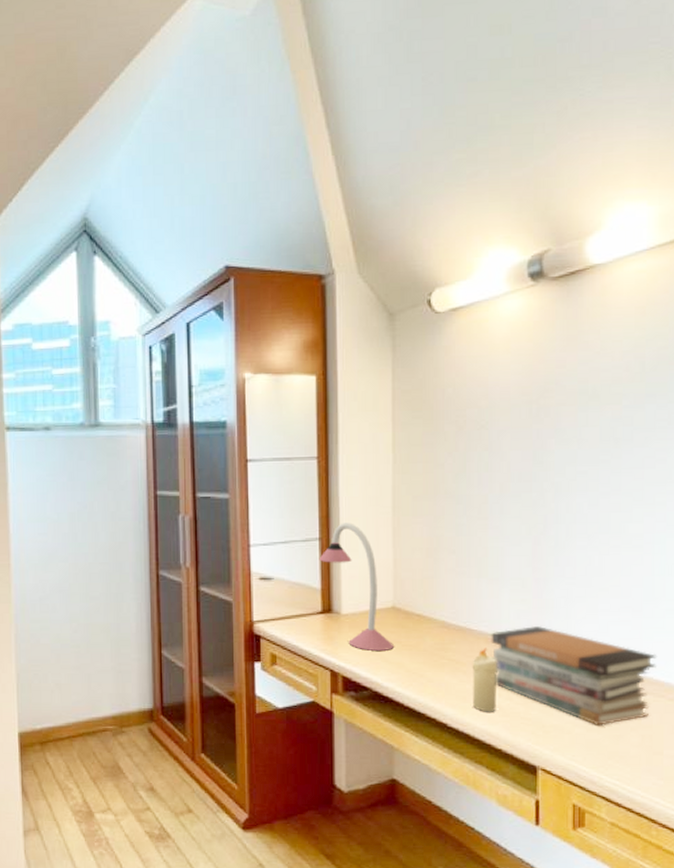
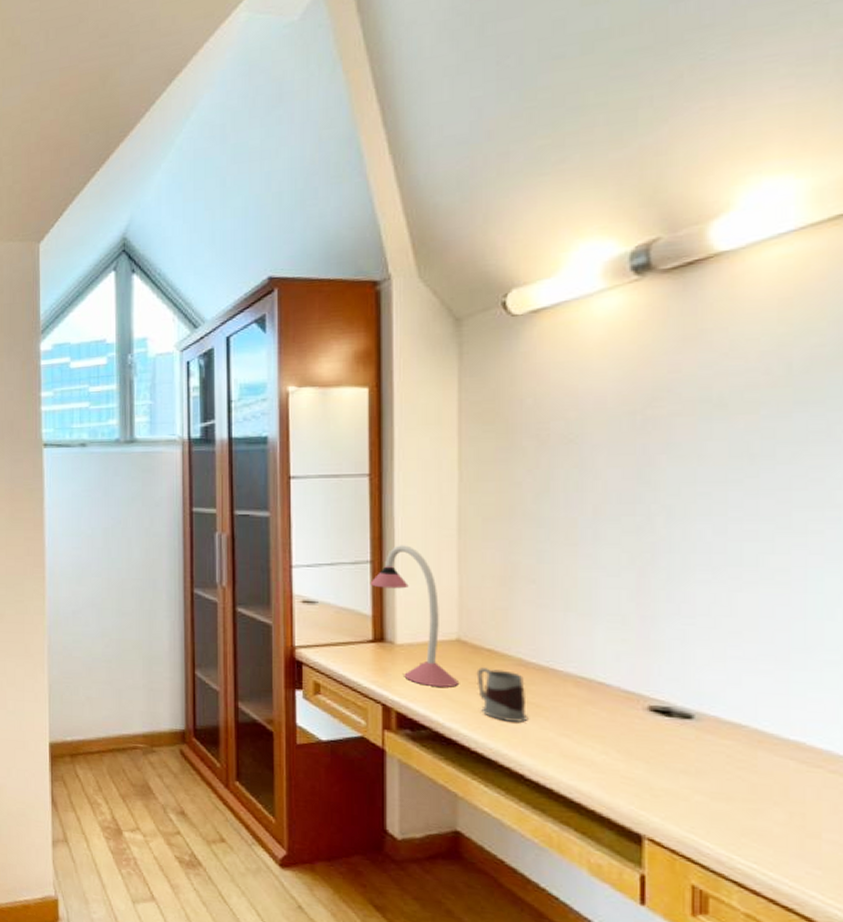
mug: none [408,631,450,677] -> present [476,667,528,722]
candle: present [472,647,497,712] -> none [556,692,590,767]
book stack: present [491,626,658,725] -> none [581,671,813,795]

